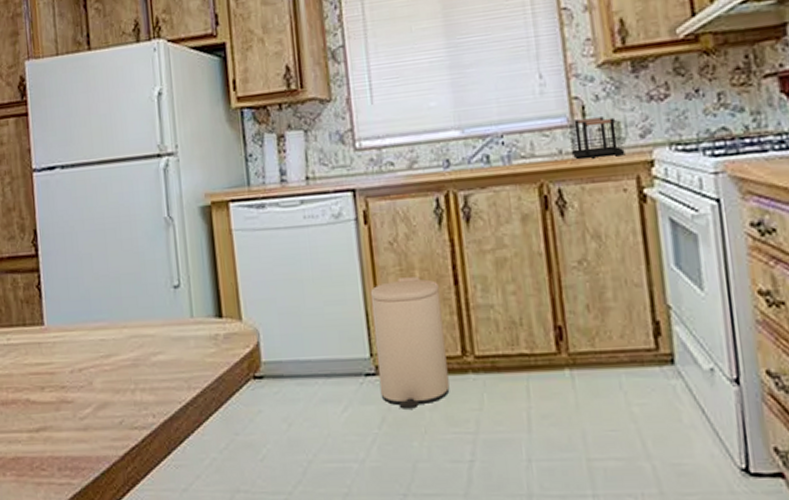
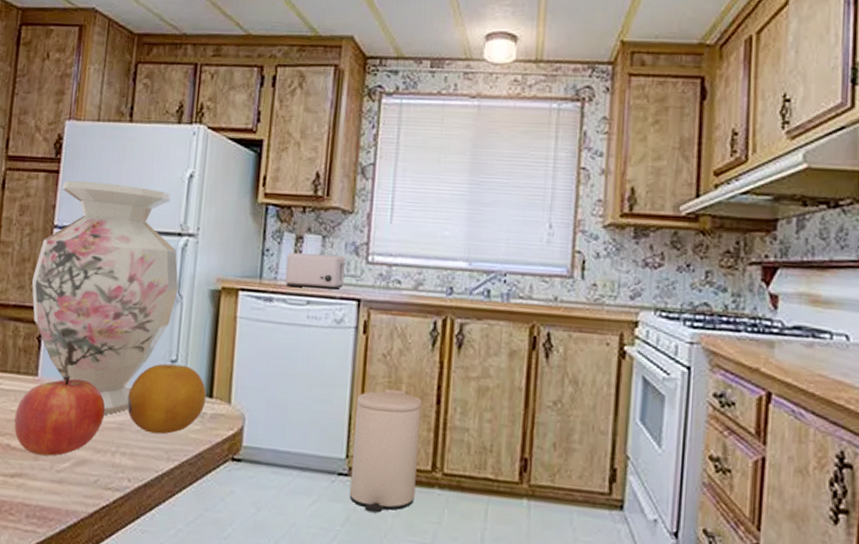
vase: none [20,114,168,352] -> present [31,180,179,415]
fruit: none [29,319,118,405] -> present [14,375,106,456]
fruit: none [136,289,217,365] -> present [127,363,207,435]
toaster: none [271,147,336,190] -> present [285,252,346,290]
dish rack: present [568,117,625,160] -> none [565,272,616,313]

